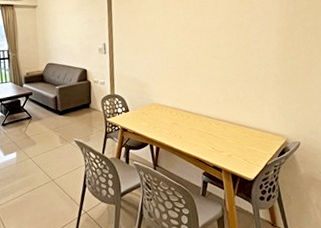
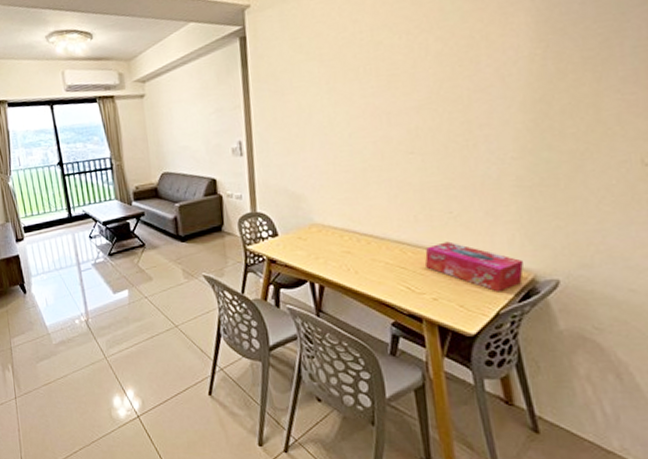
tissue box: none [223,116,281,150] -> present [425,241,524,293]

